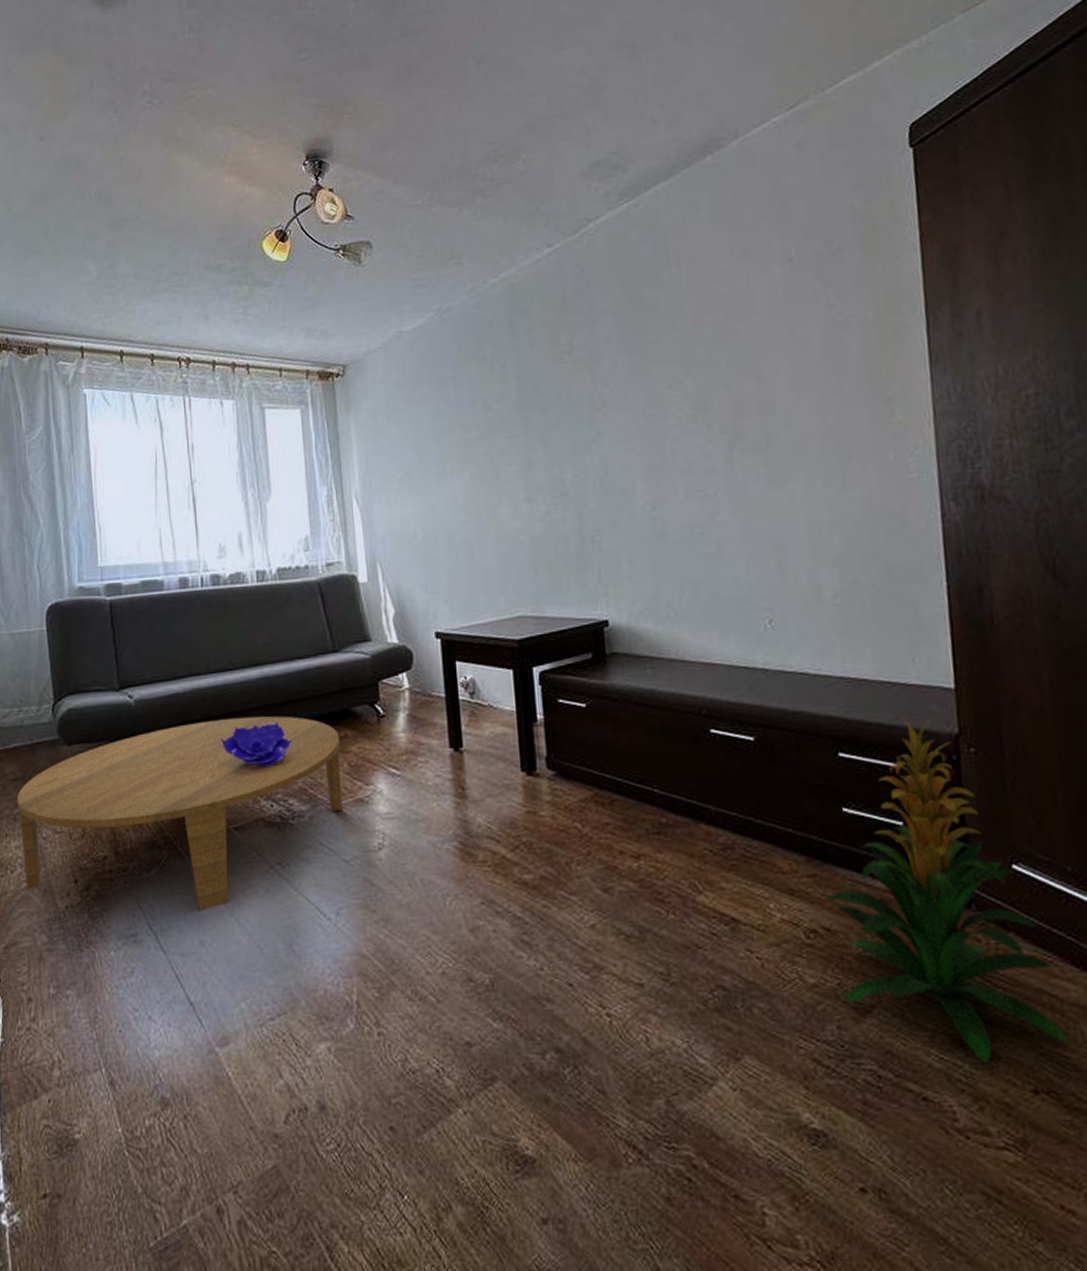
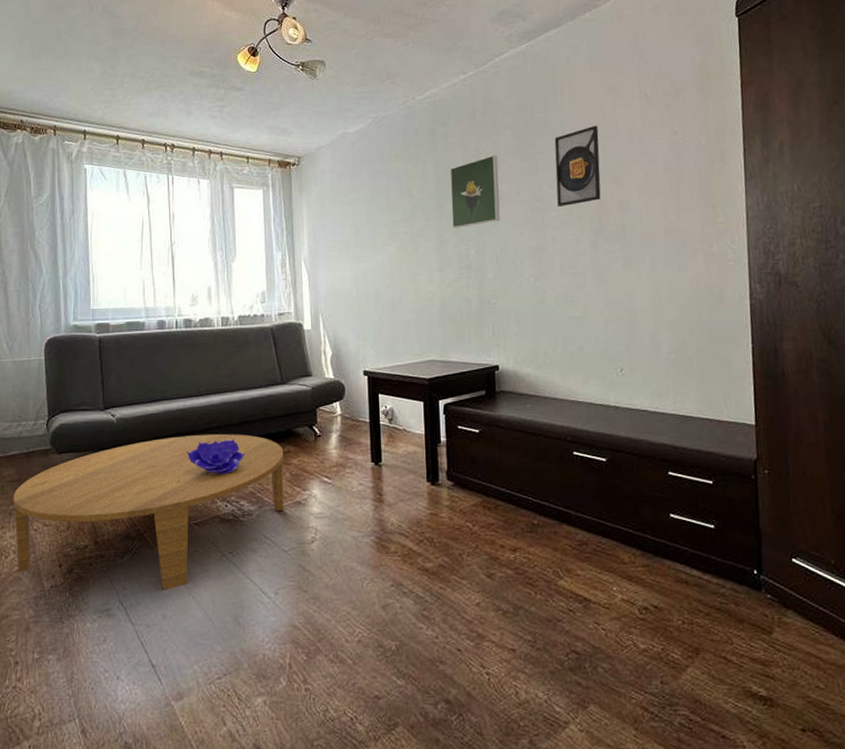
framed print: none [535,349,603,446] -> present [449,155,500,228]
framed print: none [670,302,735,412] -> present [554,125,601,206]
indoor plant: present [826,714,1070,1065] -> none [655,444,829,710]

